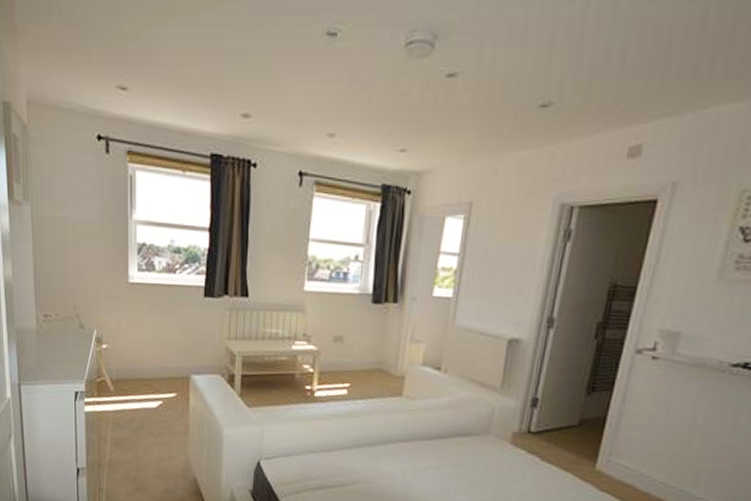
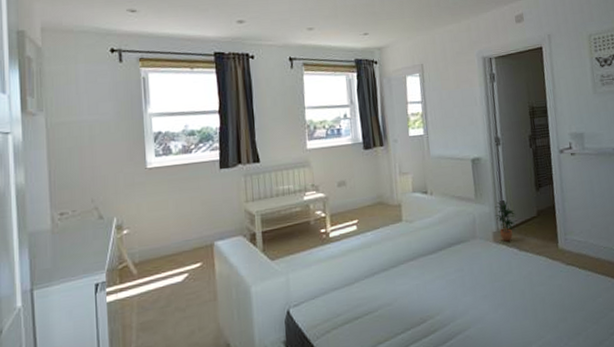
potted plant: none [520,397,550,447] -> present [494,201,516,242]

